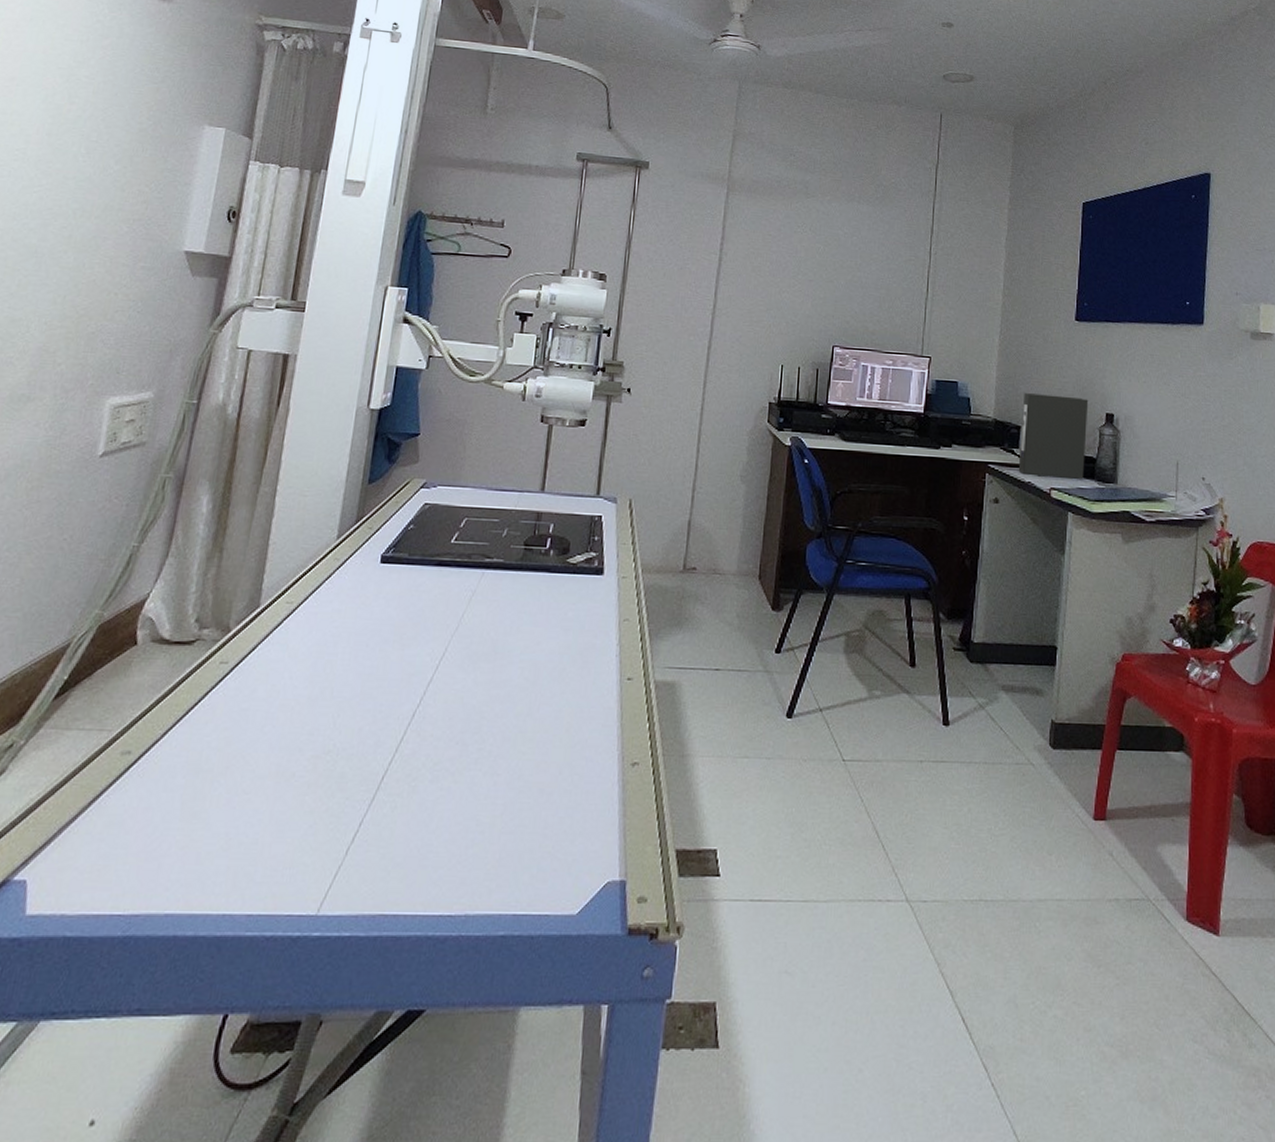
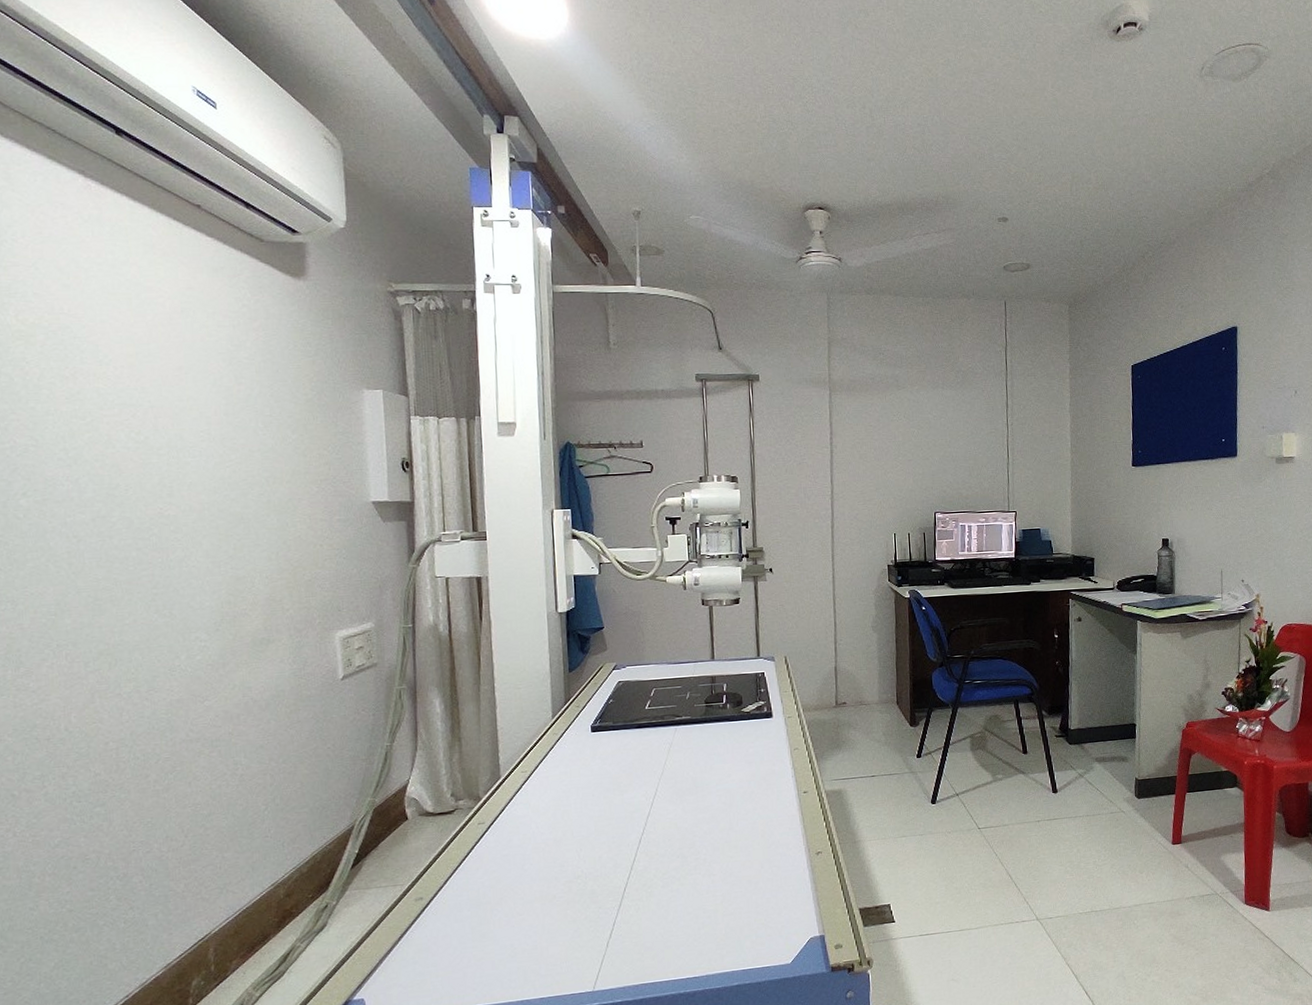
binder: present [1018,393,1089,479] -> none [1094,529,1148,596]

